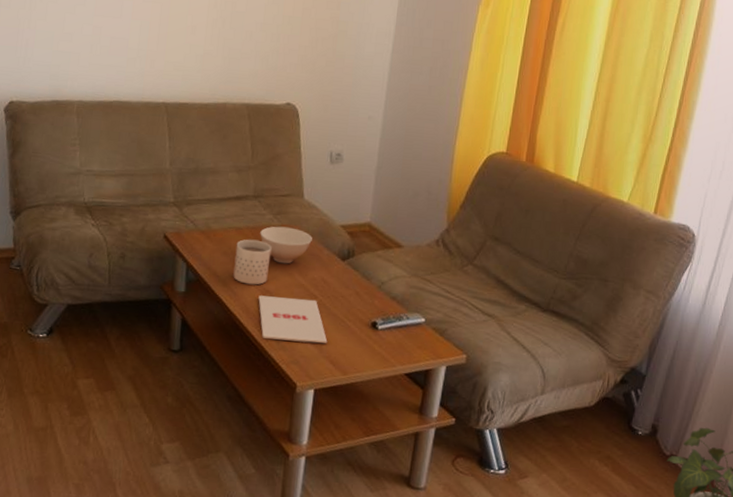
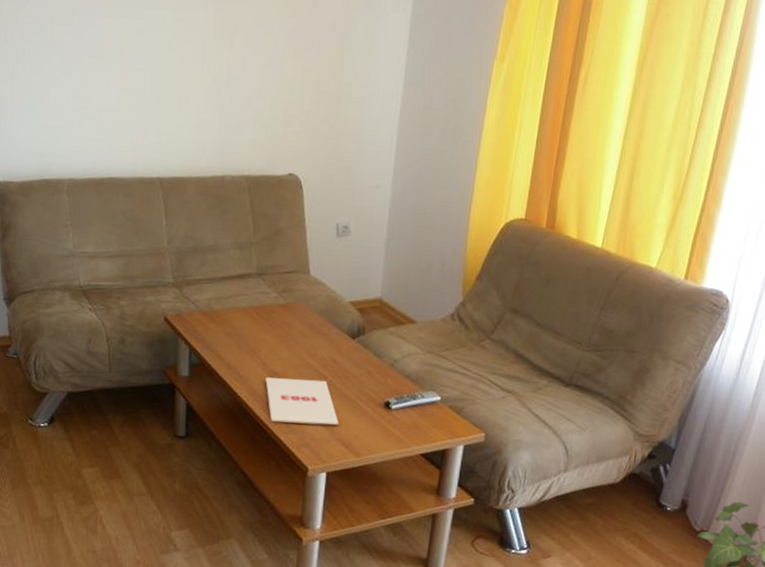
mug: present [233,239,272,285] -> none [238,319,278,367]
bowl: present [260,226,312,264] -> none [265,304,320,344]

